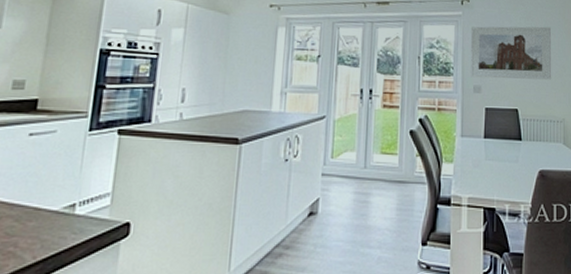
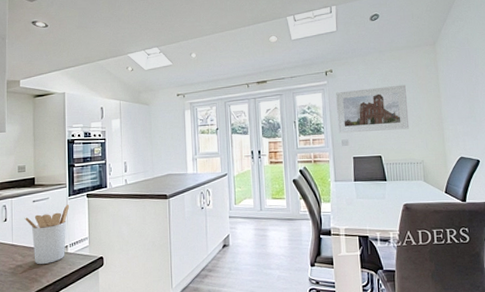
utensil holder: none [10,142,88,232] -> present [24,204,69,265]

